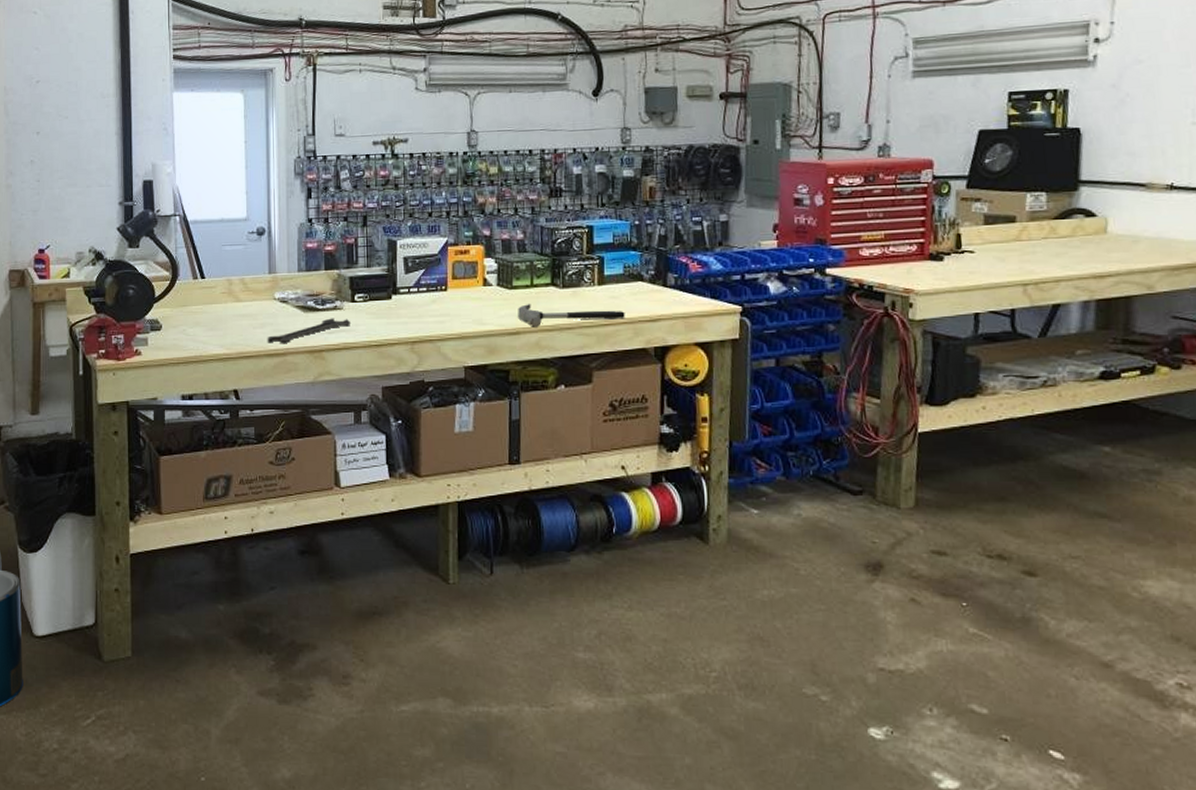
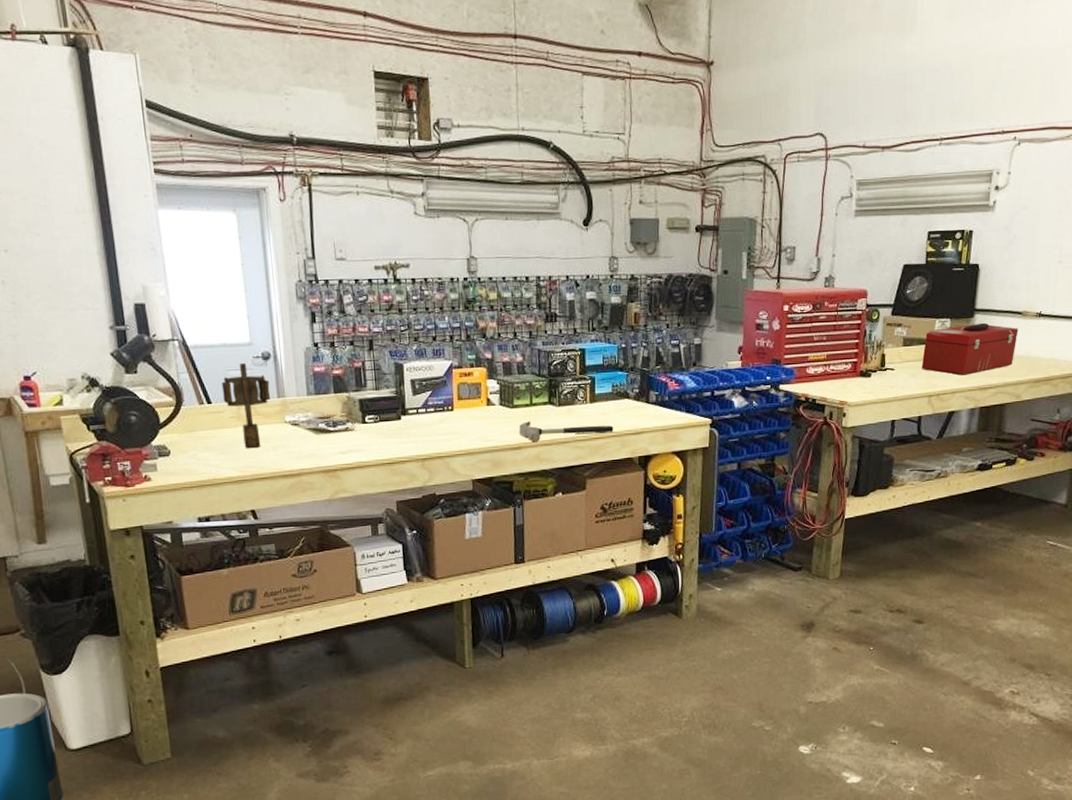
clamp: none [216,238,262,325] -> present [221,362,271,448]
wrench: present [267,318,351,344] -> none [280,439,364,465]
toolbox: none [1010,196,1143,260] -> present [921,322,1019,375]

